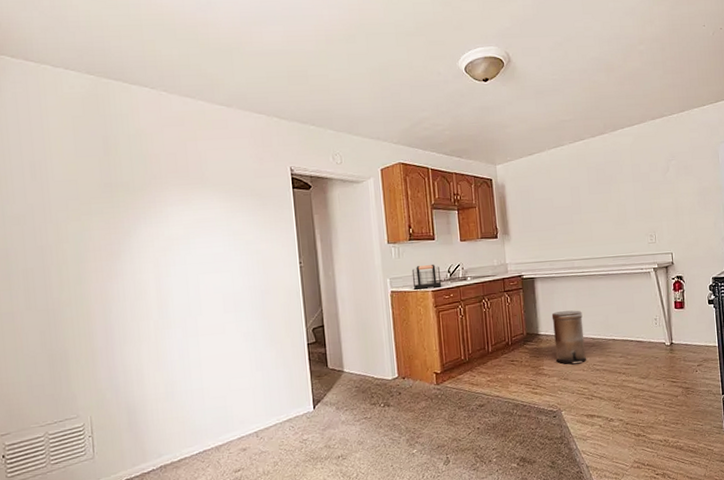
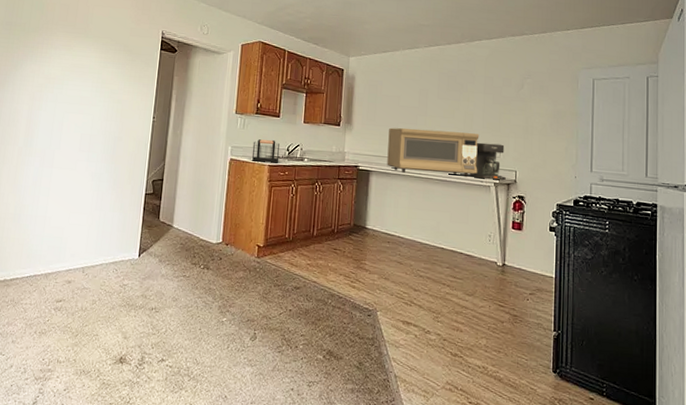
microwave: none [547,223,637,275] -> present [387,127,480,178]
pedal bin: present [551,310,586,365] -> none [380,208,413,266]
coffee maker: none [629,229,664,267] -> present [470,142,506,181]

